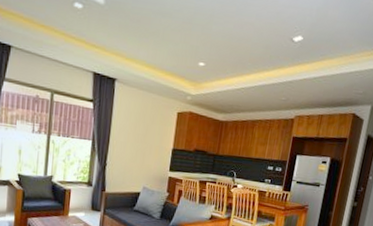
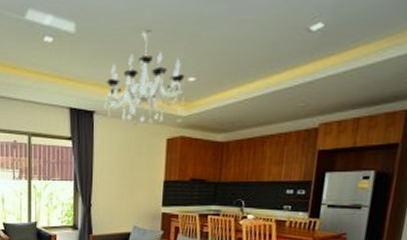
chandelier: none [125,14,197,98] -> present [104,29,185,126]

